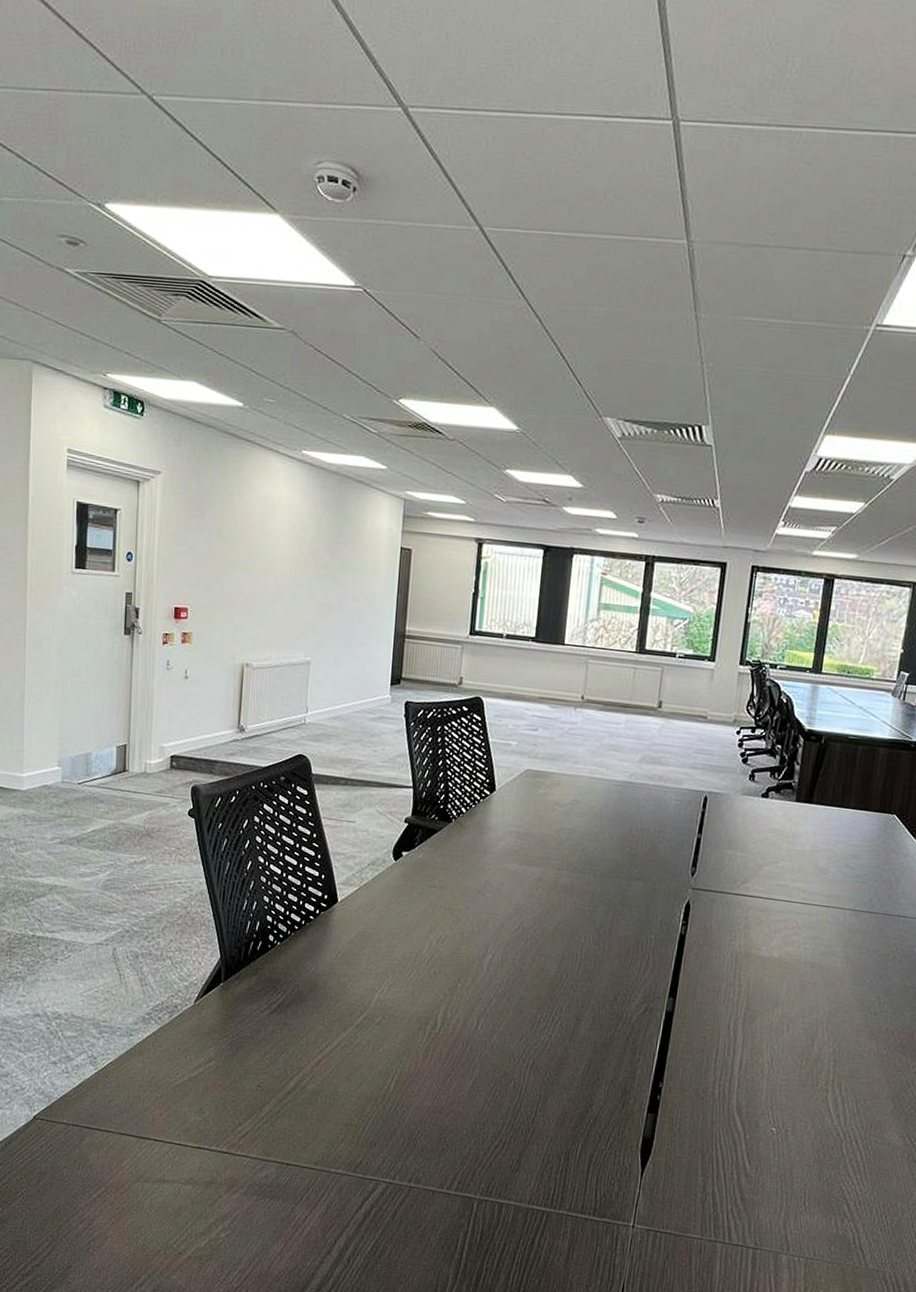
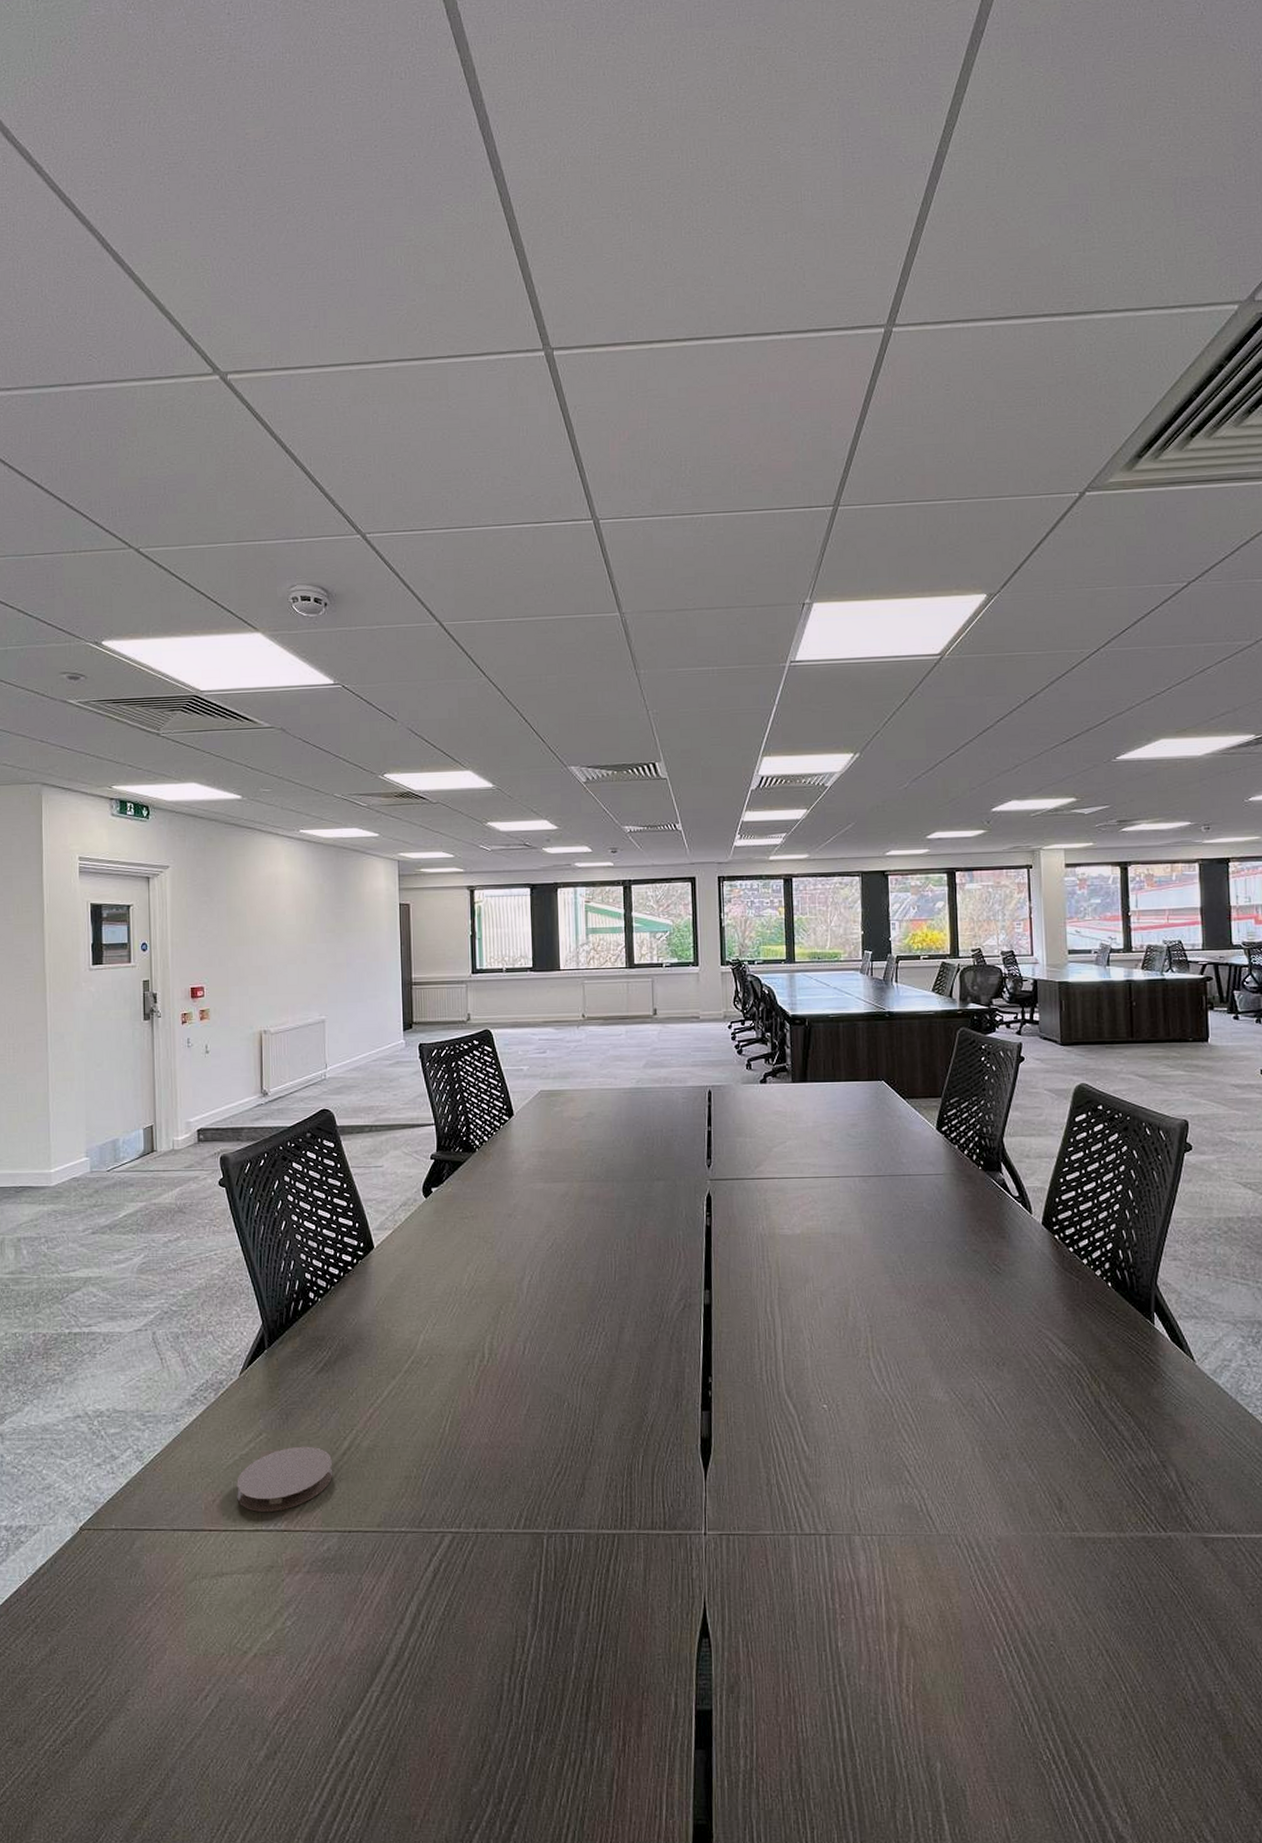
coaster: none [183,1077,278,1135] -> present [236,1446,333,1512]

